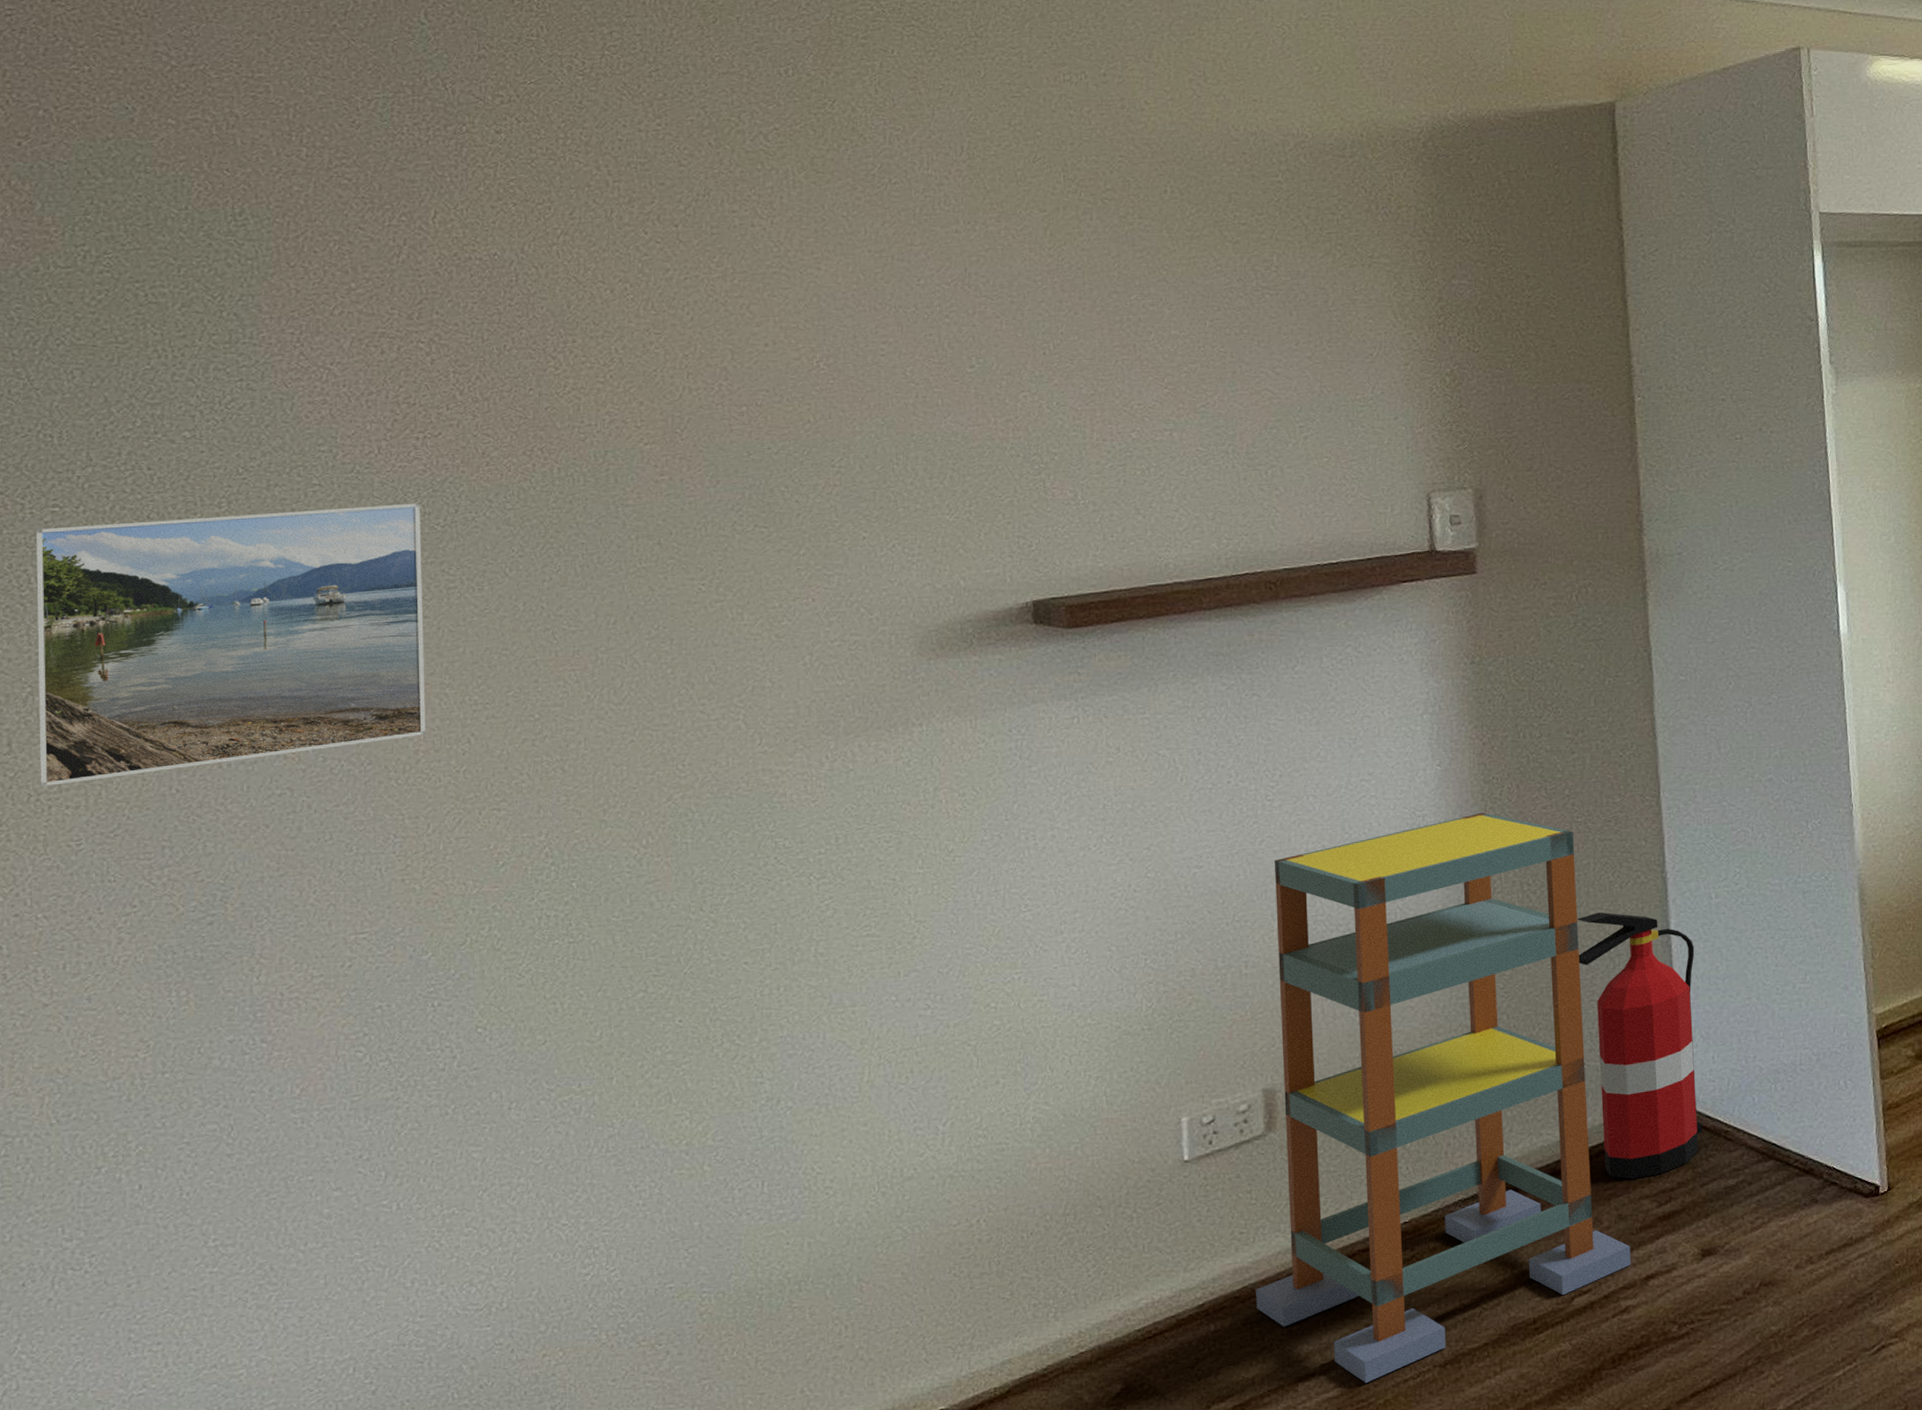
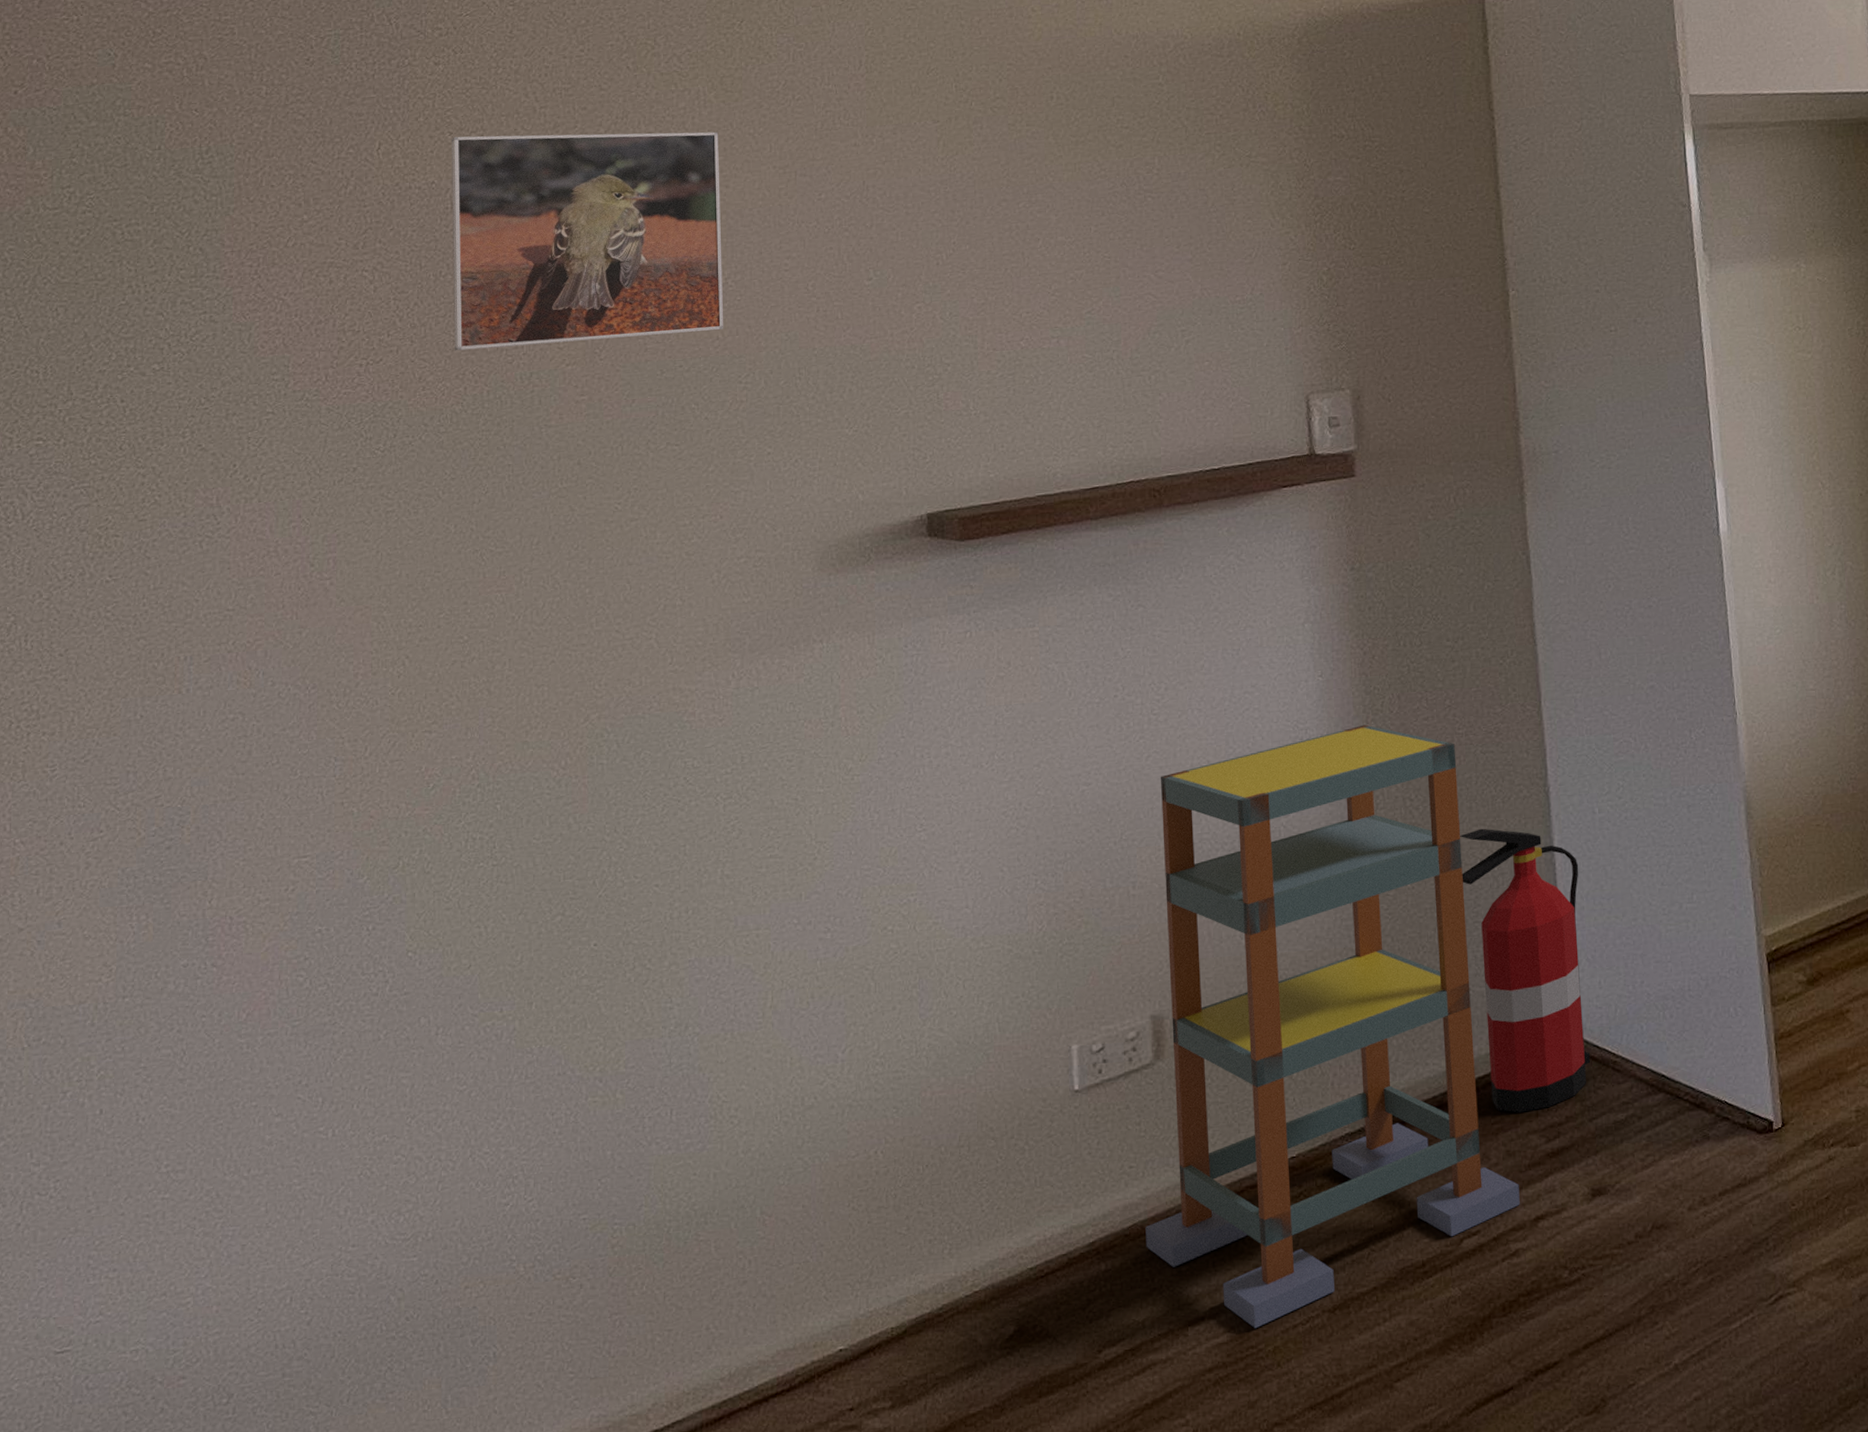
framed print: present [36,502,426,786] -> none [20,428,365,713]
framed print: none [515,207,816,427] -> present [451,131,724,351]

